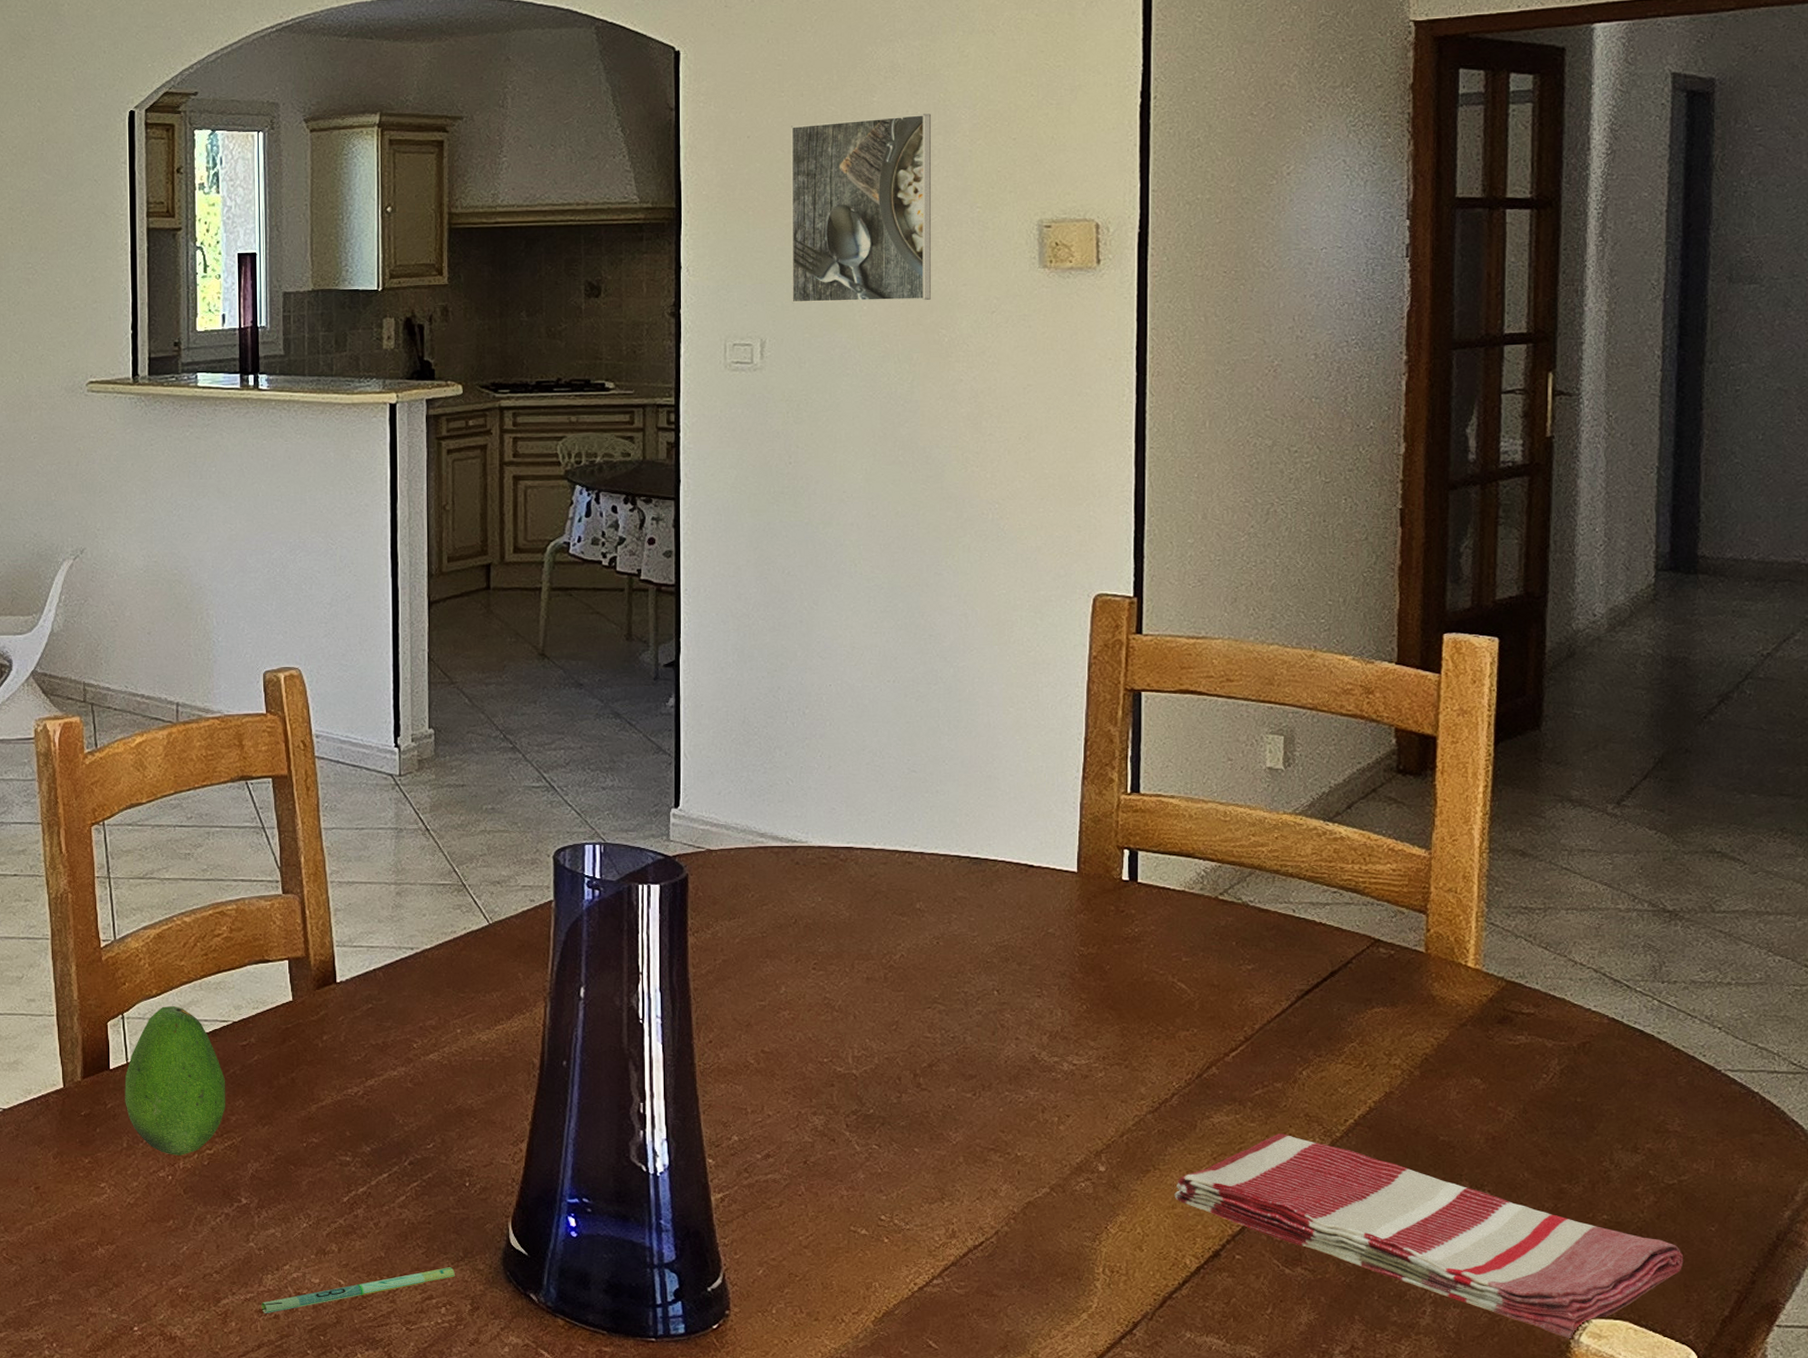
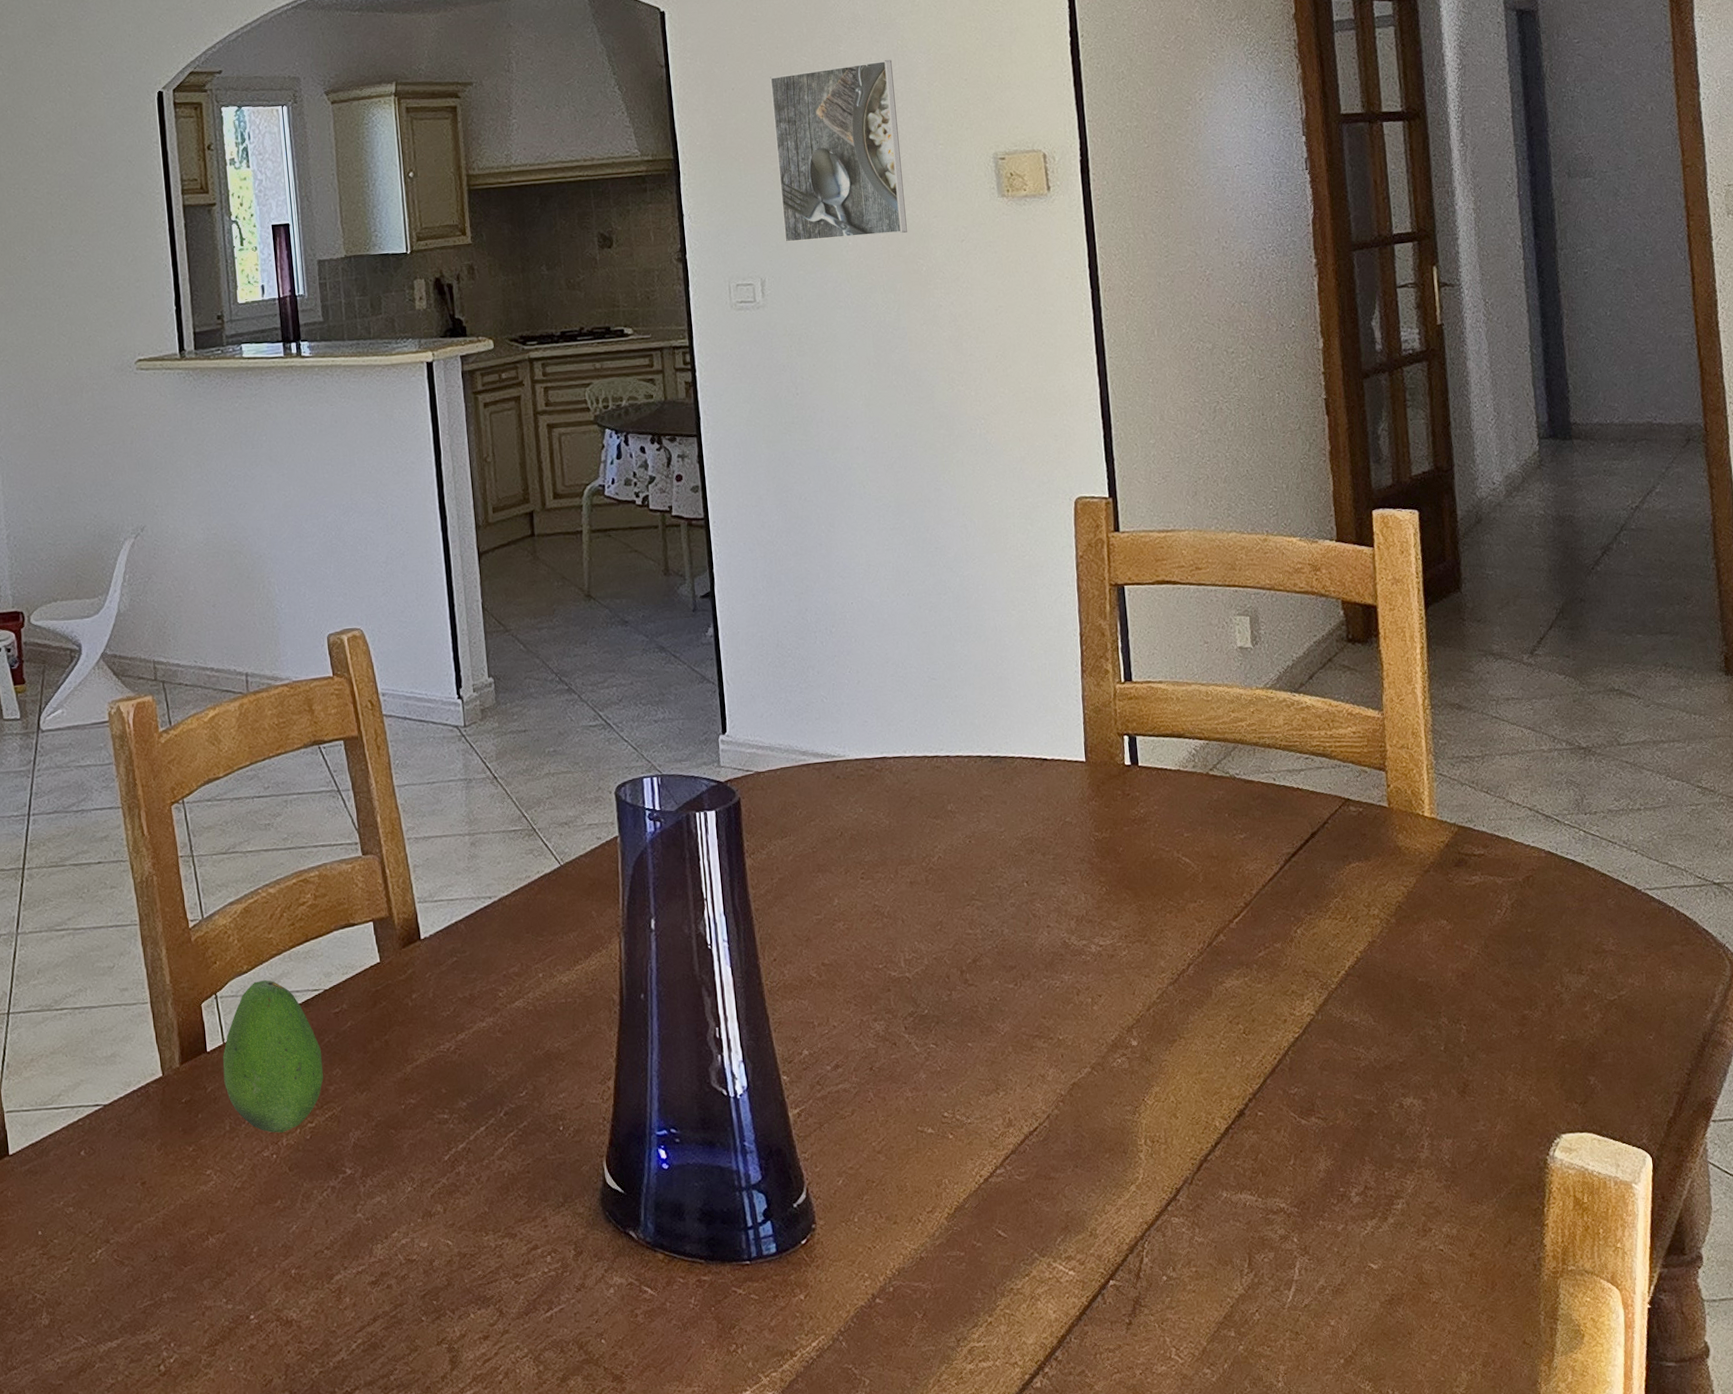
pen: present [261,1267,455,1313] -> none [373,1214,557,1285]
dish towel: present [1174,1134,1684,1338] -> none [1199,991,1631,1155]

